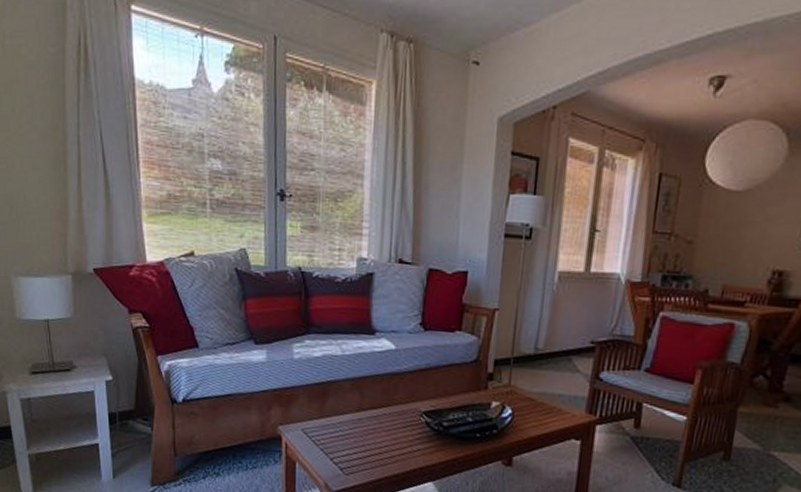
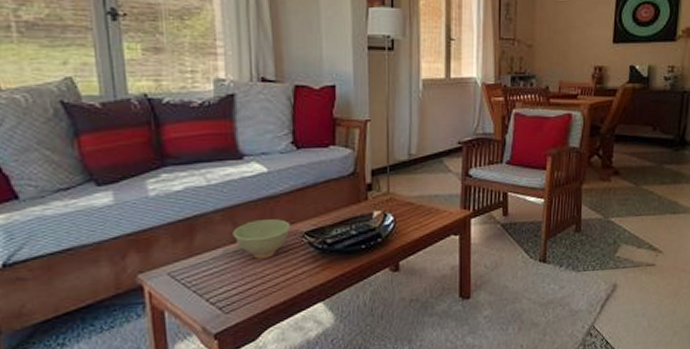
bowl: none [359,393,411,431] -> present [232,219,291,259]

